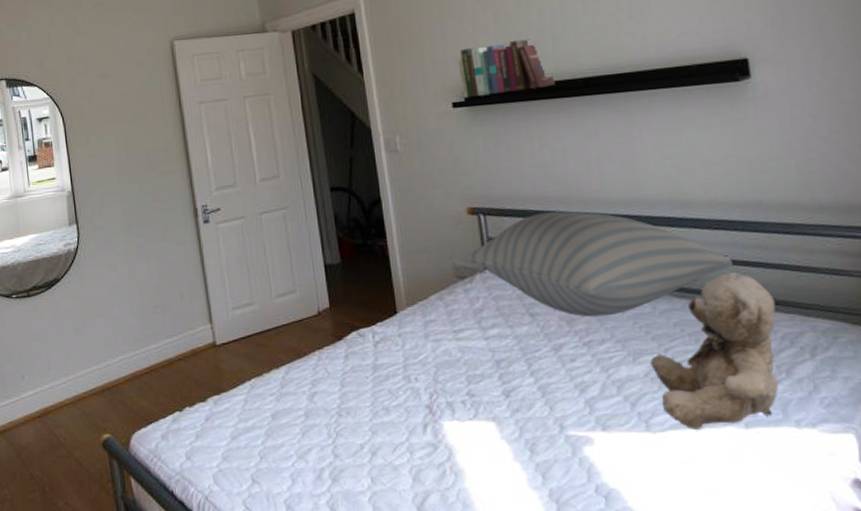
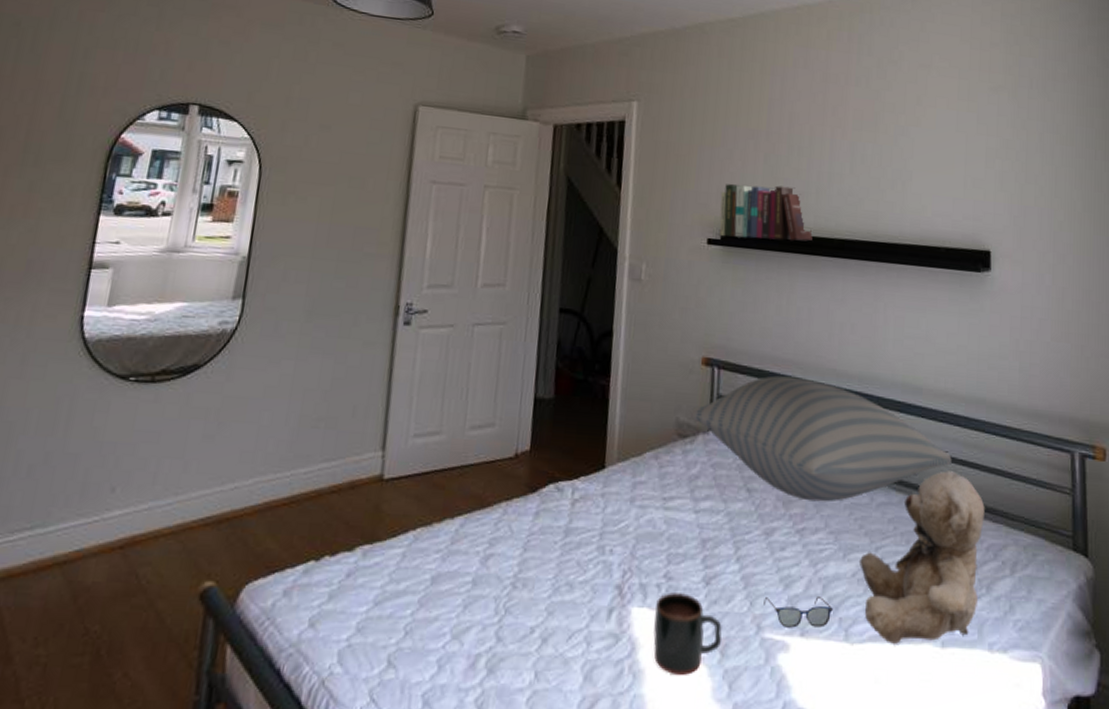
mug: none [463,406,529,471] -> present [652,592,722,675]
glasses: none [562,397,631,425] -> present [764,597,833,628]

